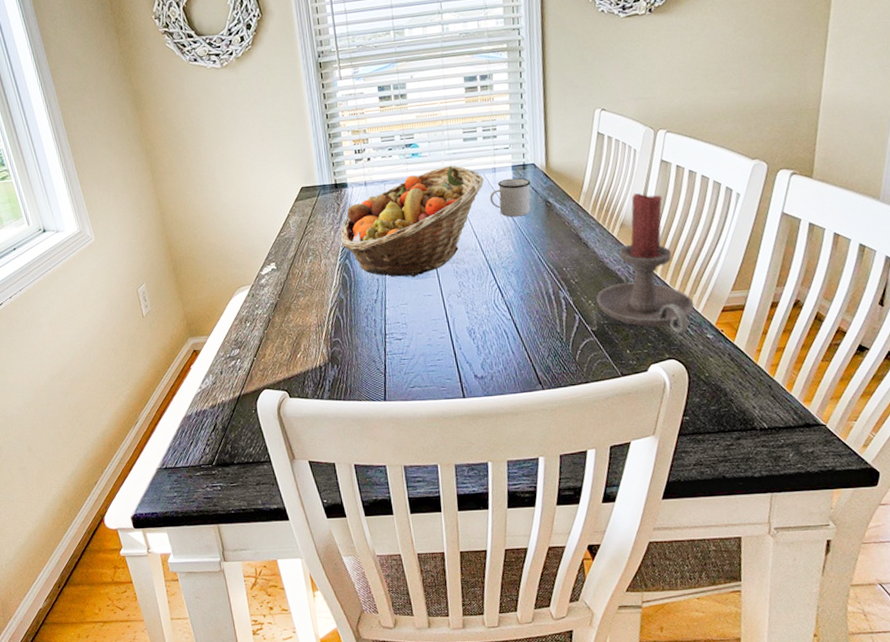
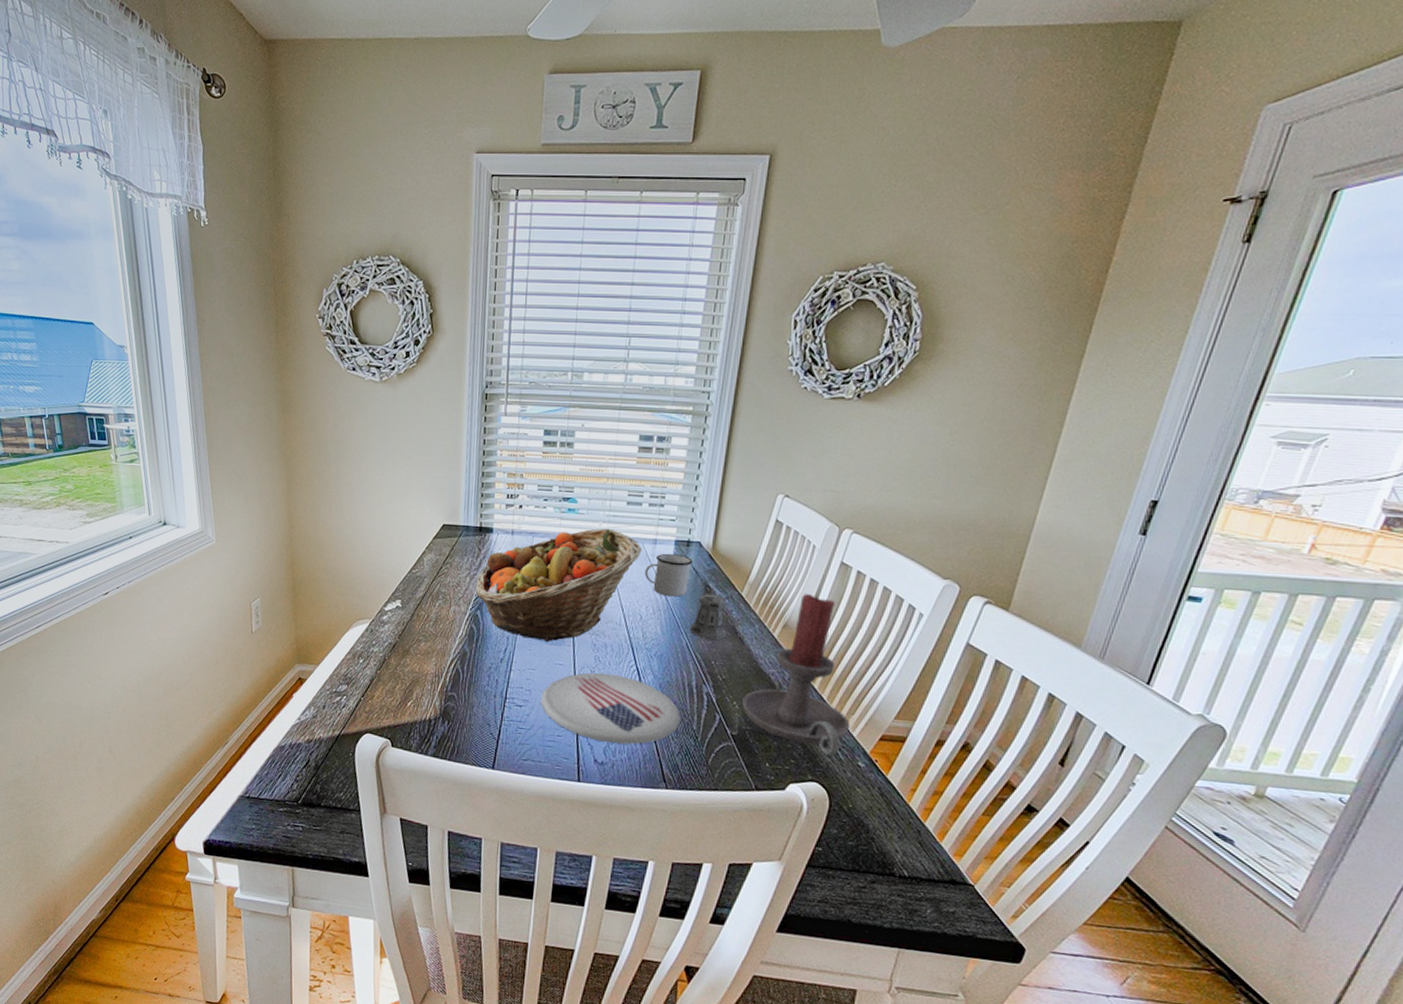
plate: none [416,295,545,358] -> present [540,672,681,745]
pepper shaker: none [539,206,572,249] -> present [690,594,732,640]

